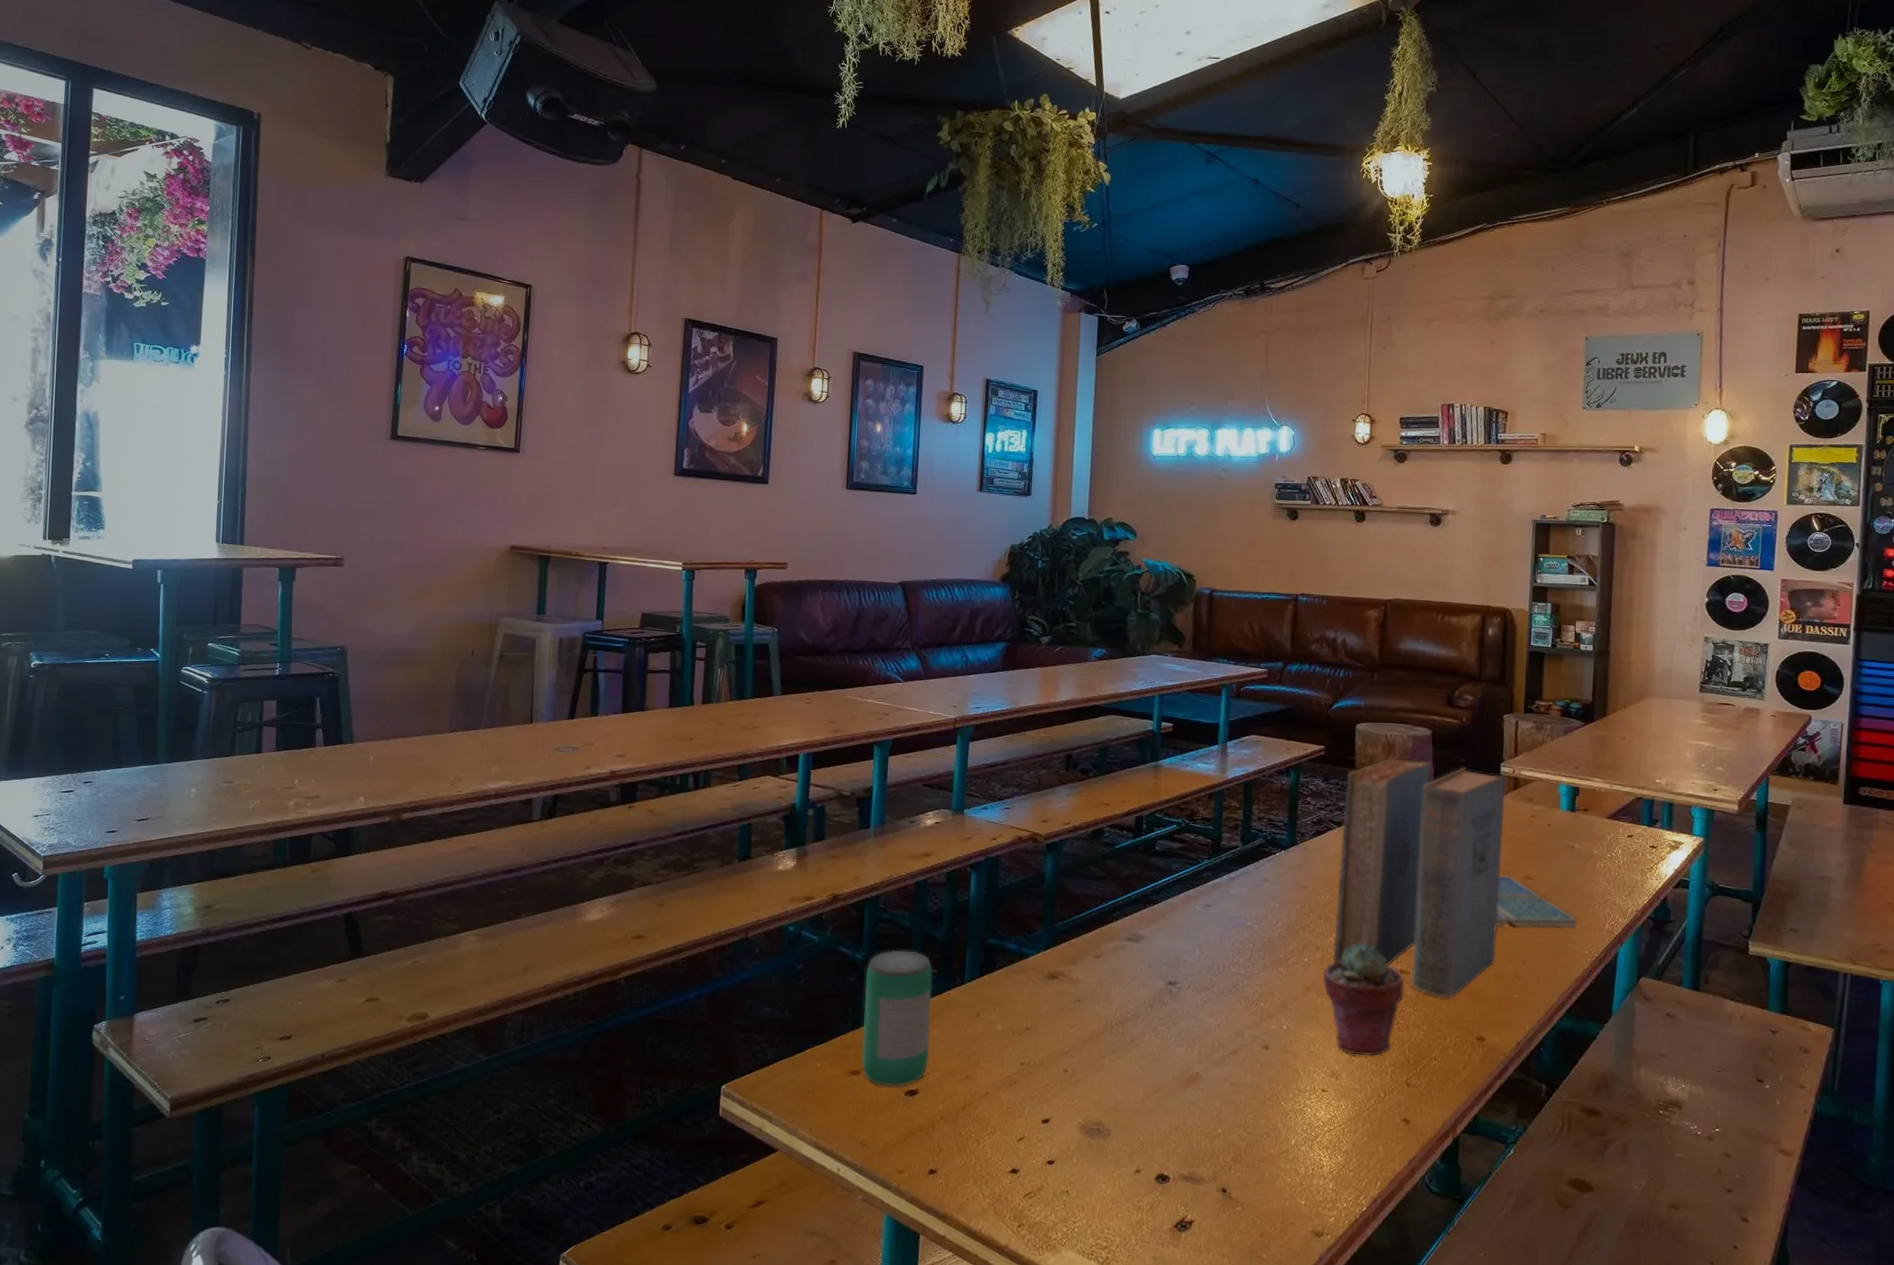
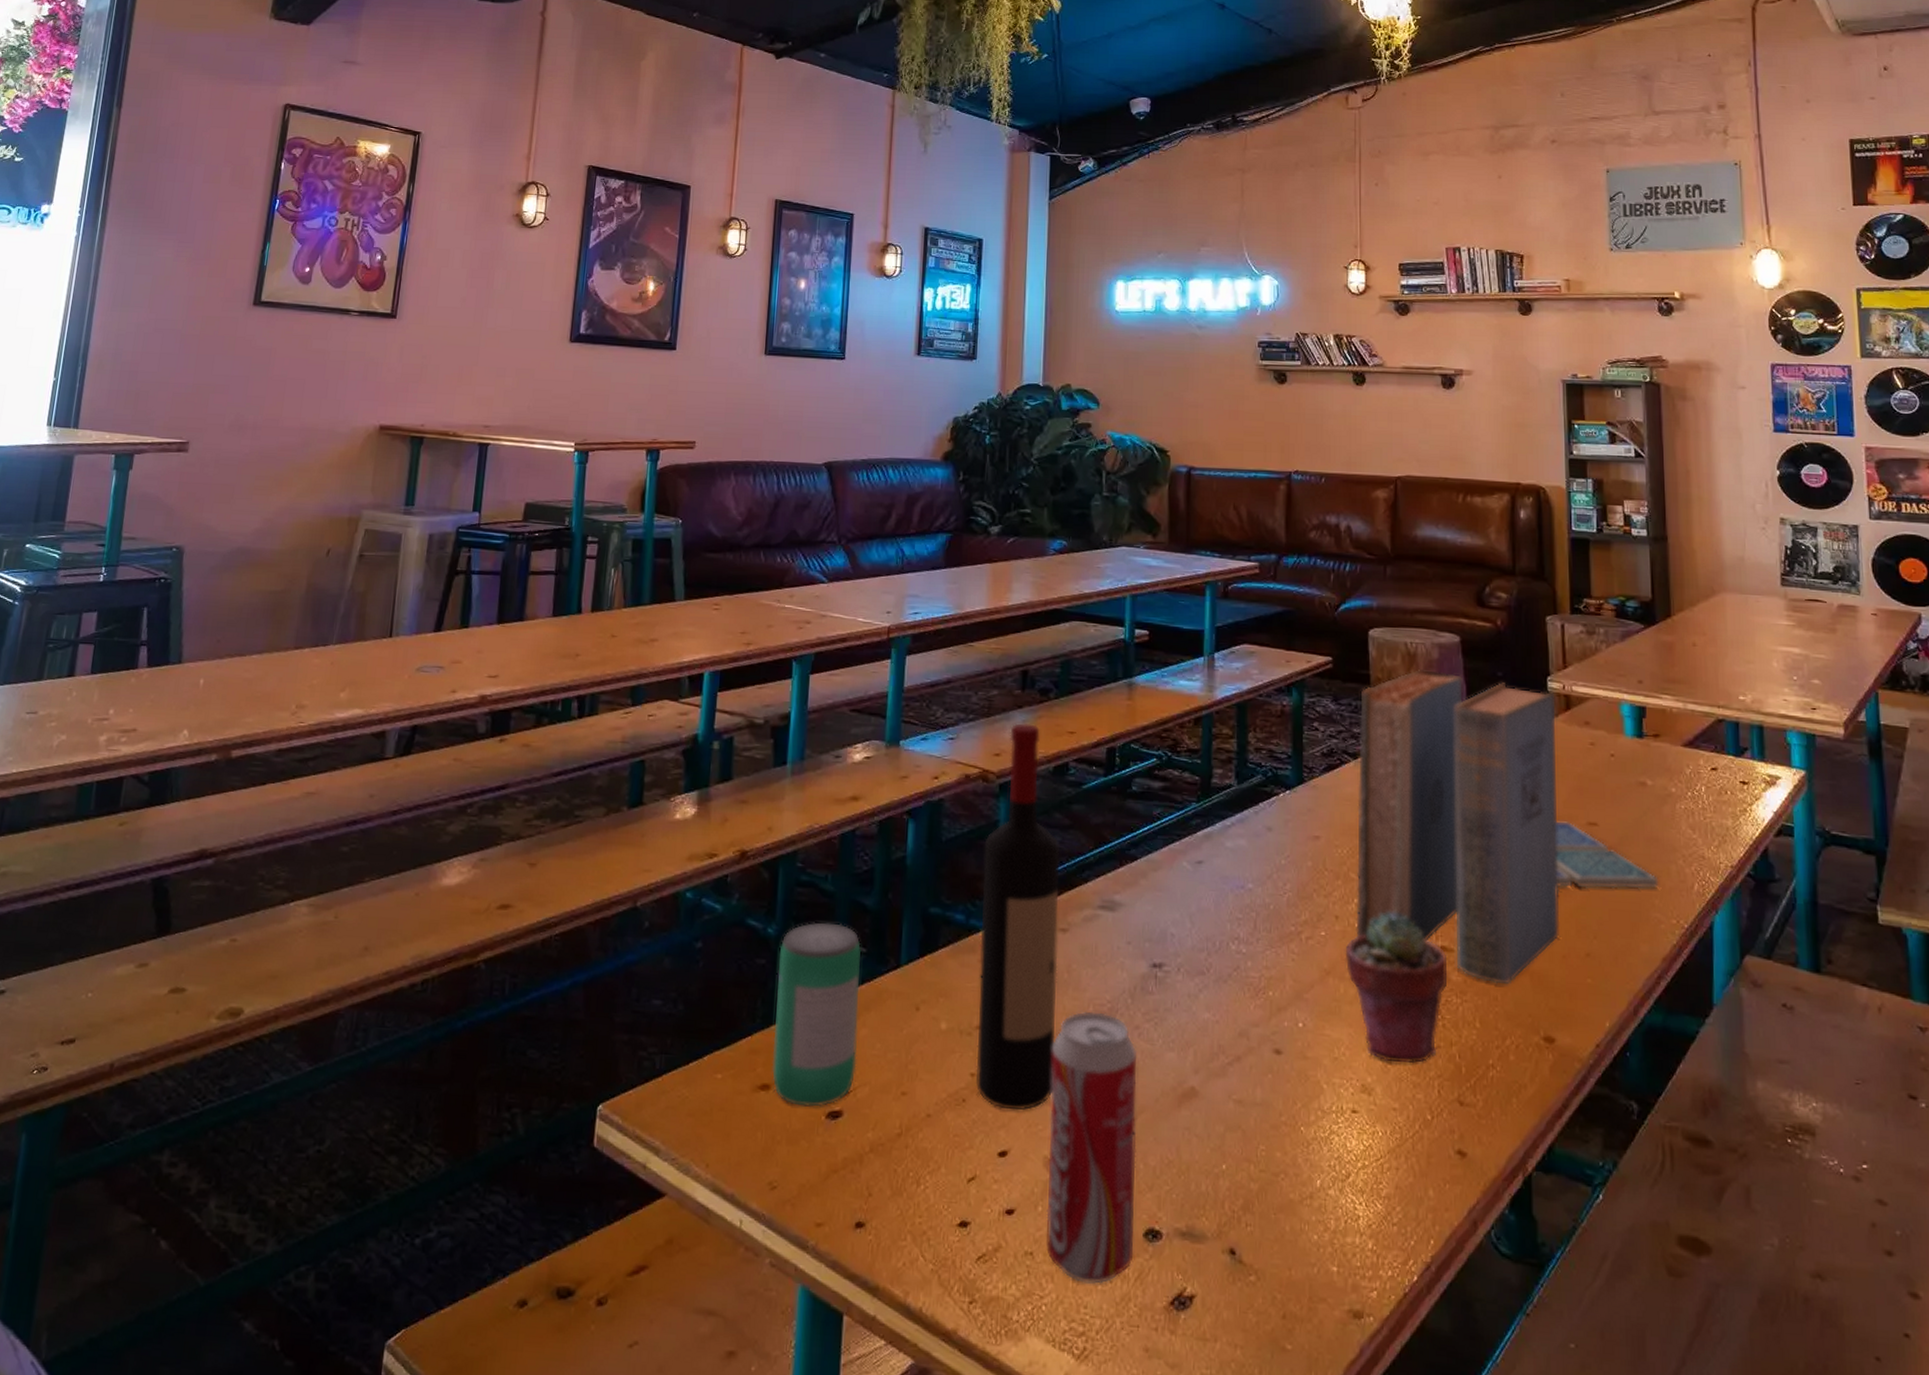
wine bottle: none [1025,796,1096,1090] -> present [976,723,1061,1111]
beverage can: none [1079,1017,1154,1213] -> present [1046,1011,1138,1284]

